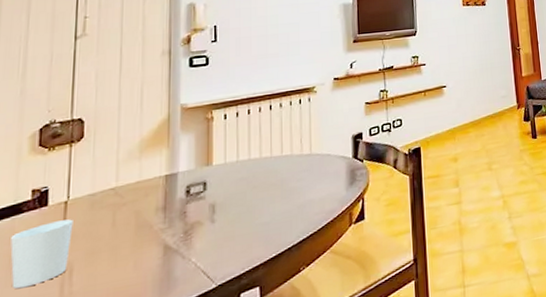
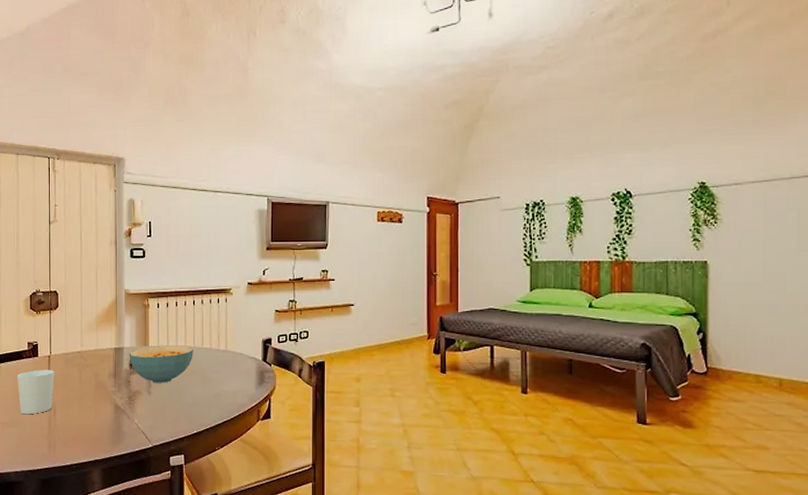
cereal bowl: none [185,157,271,208] -> present [129,345,193,383]

